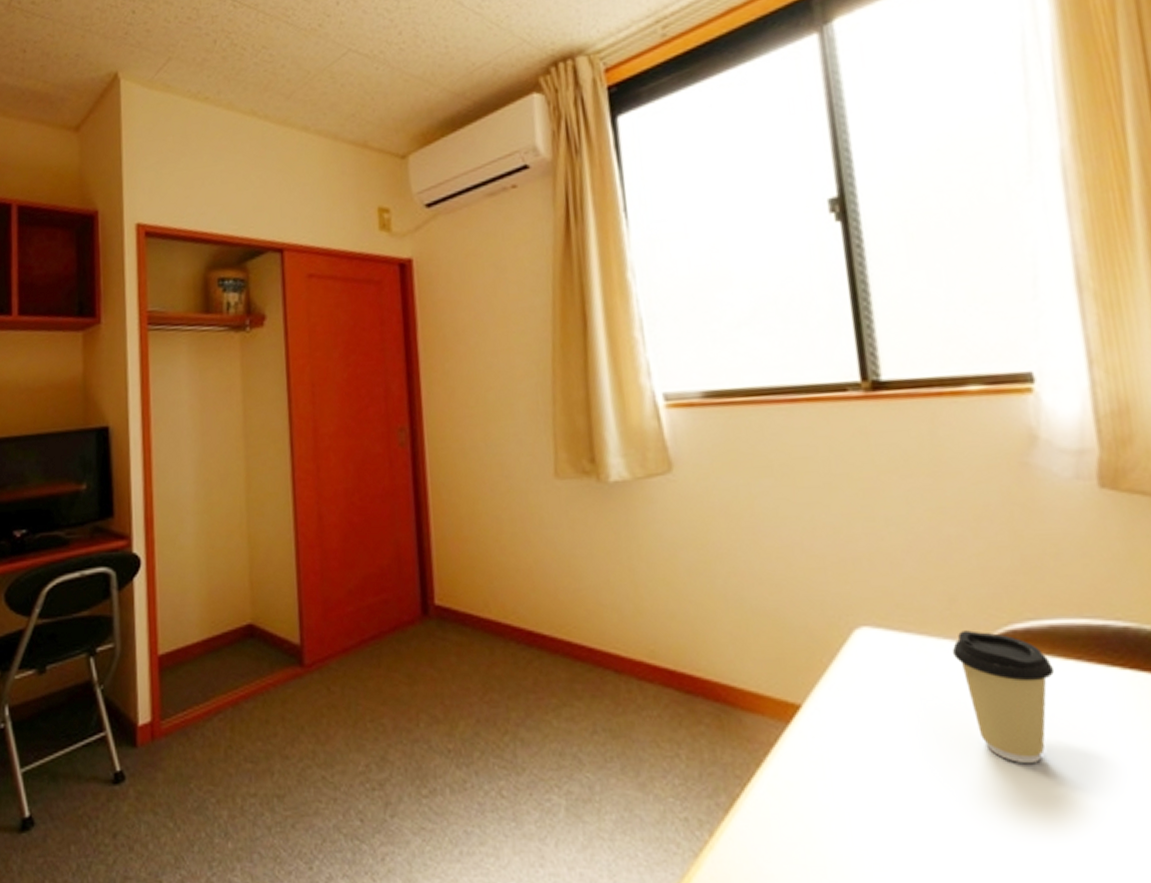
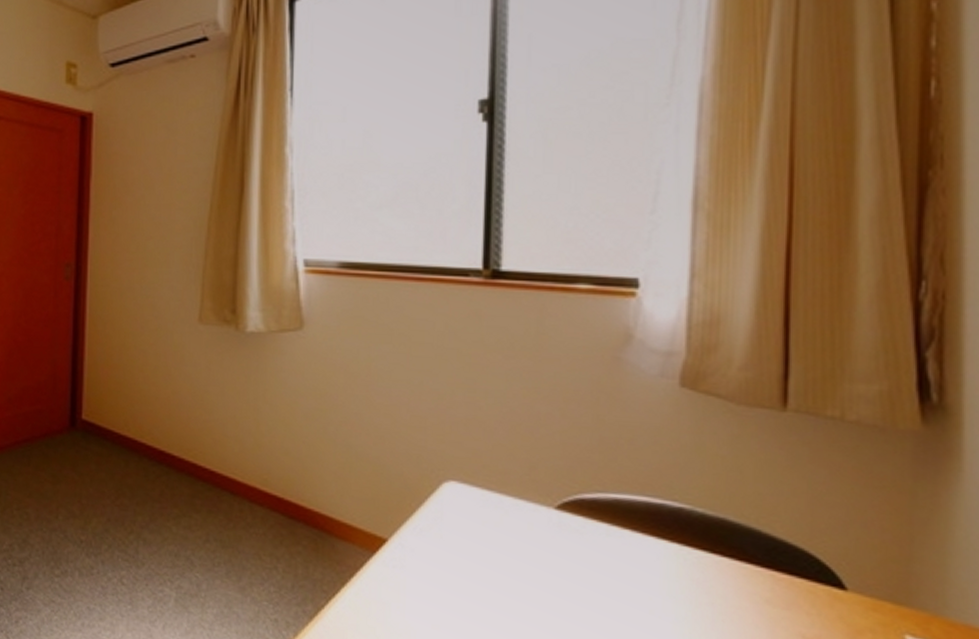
coffee cup: present [951,630,1055,764] -> none [525,494,612,611]

